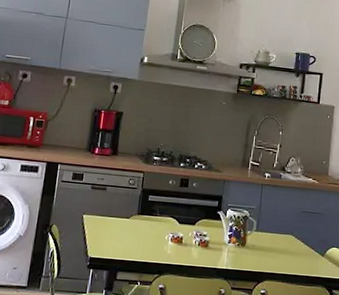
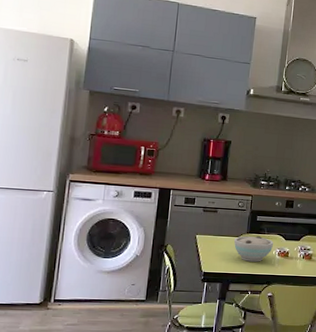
bowl: none [123,217,166,248] -> present [233,236,273,262]

